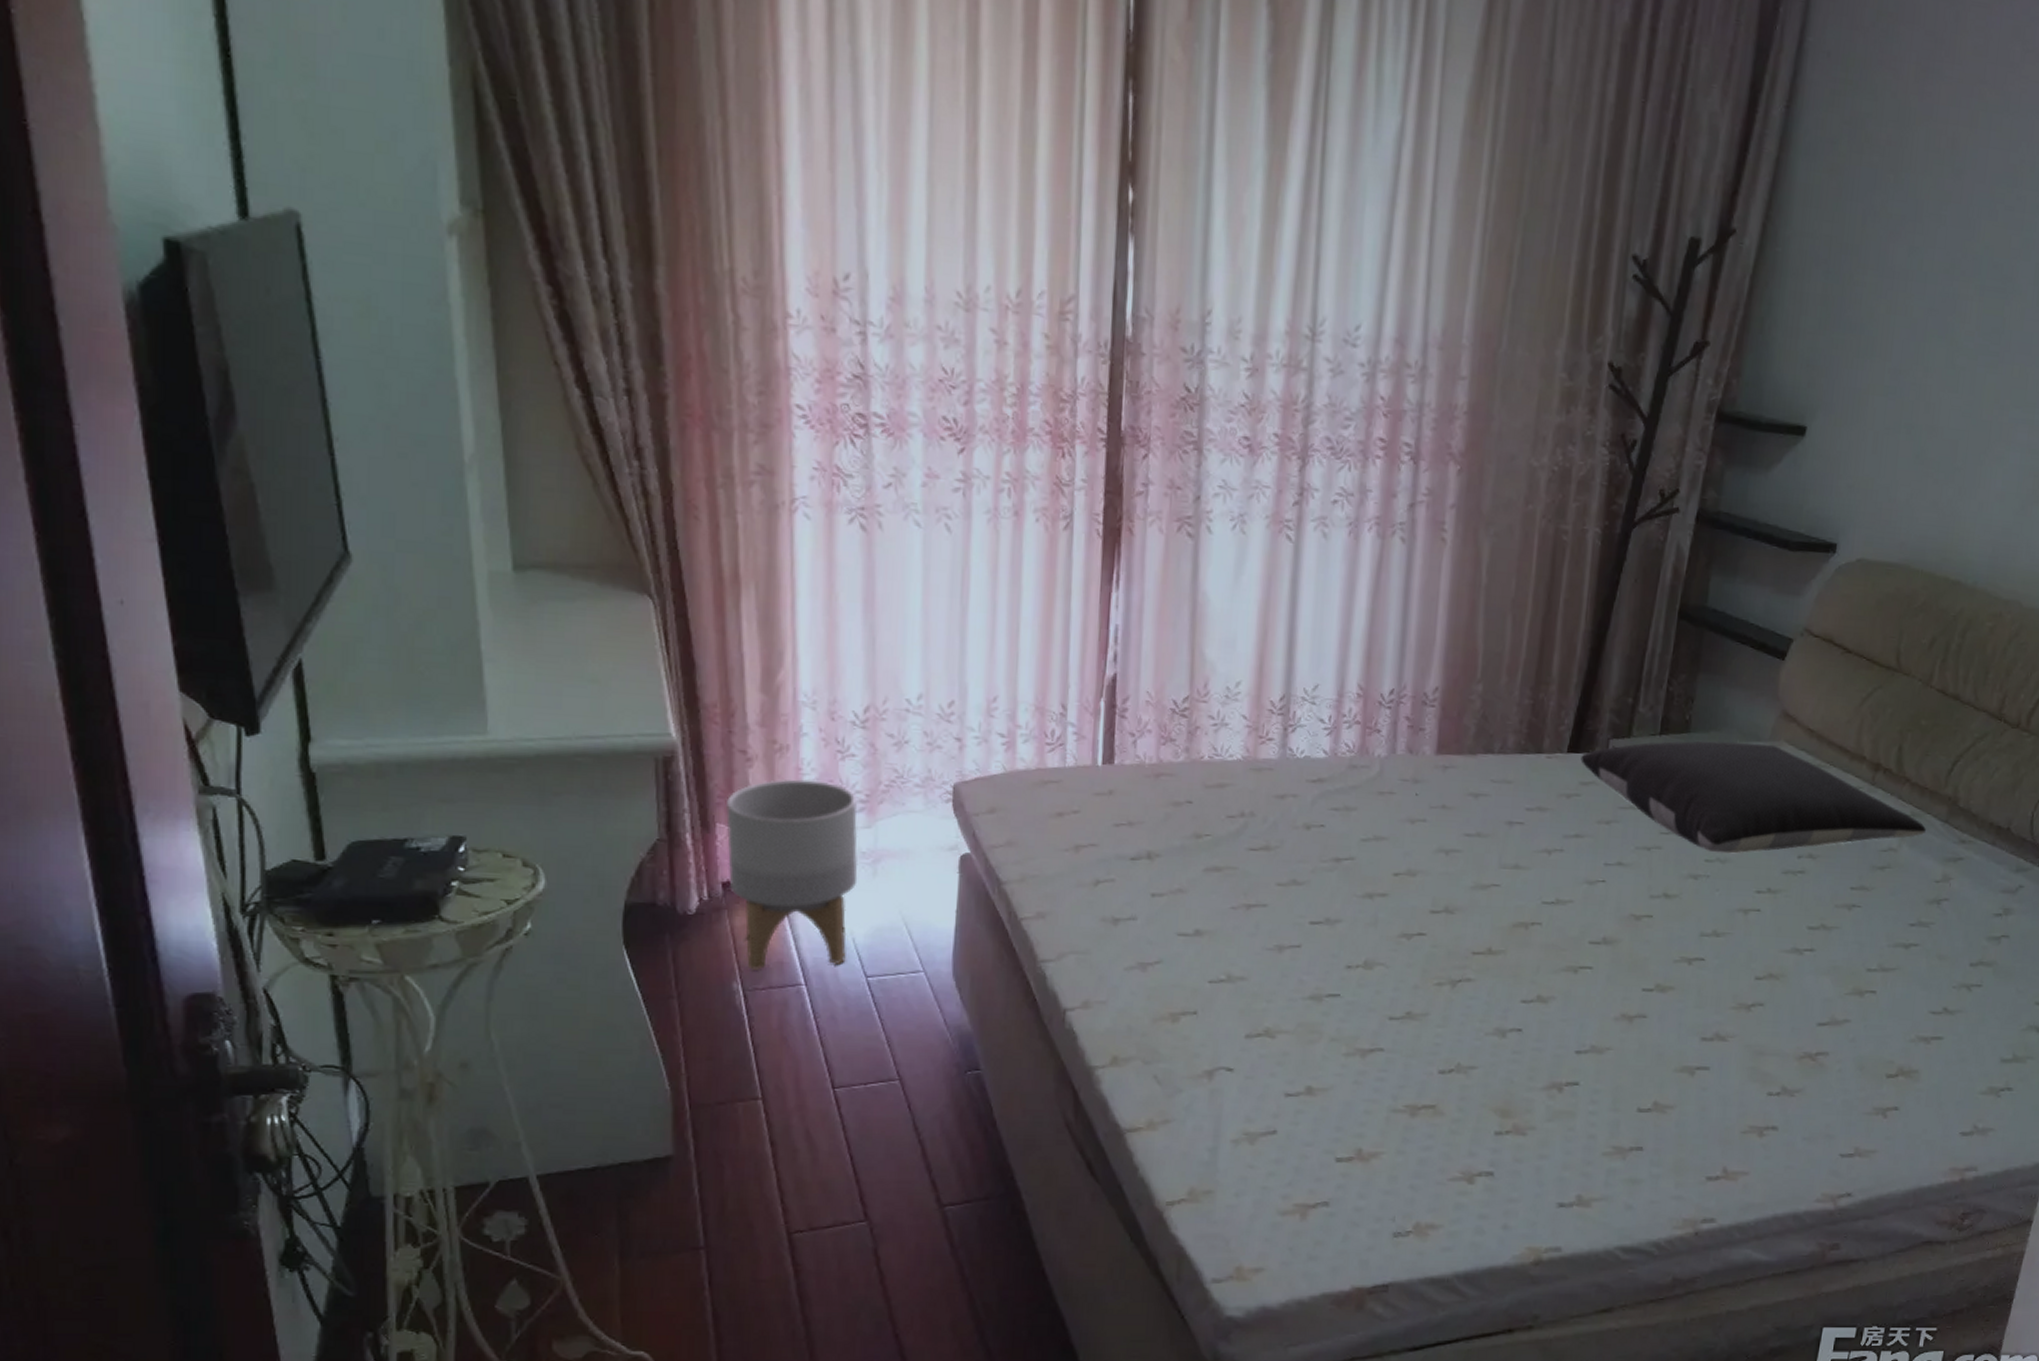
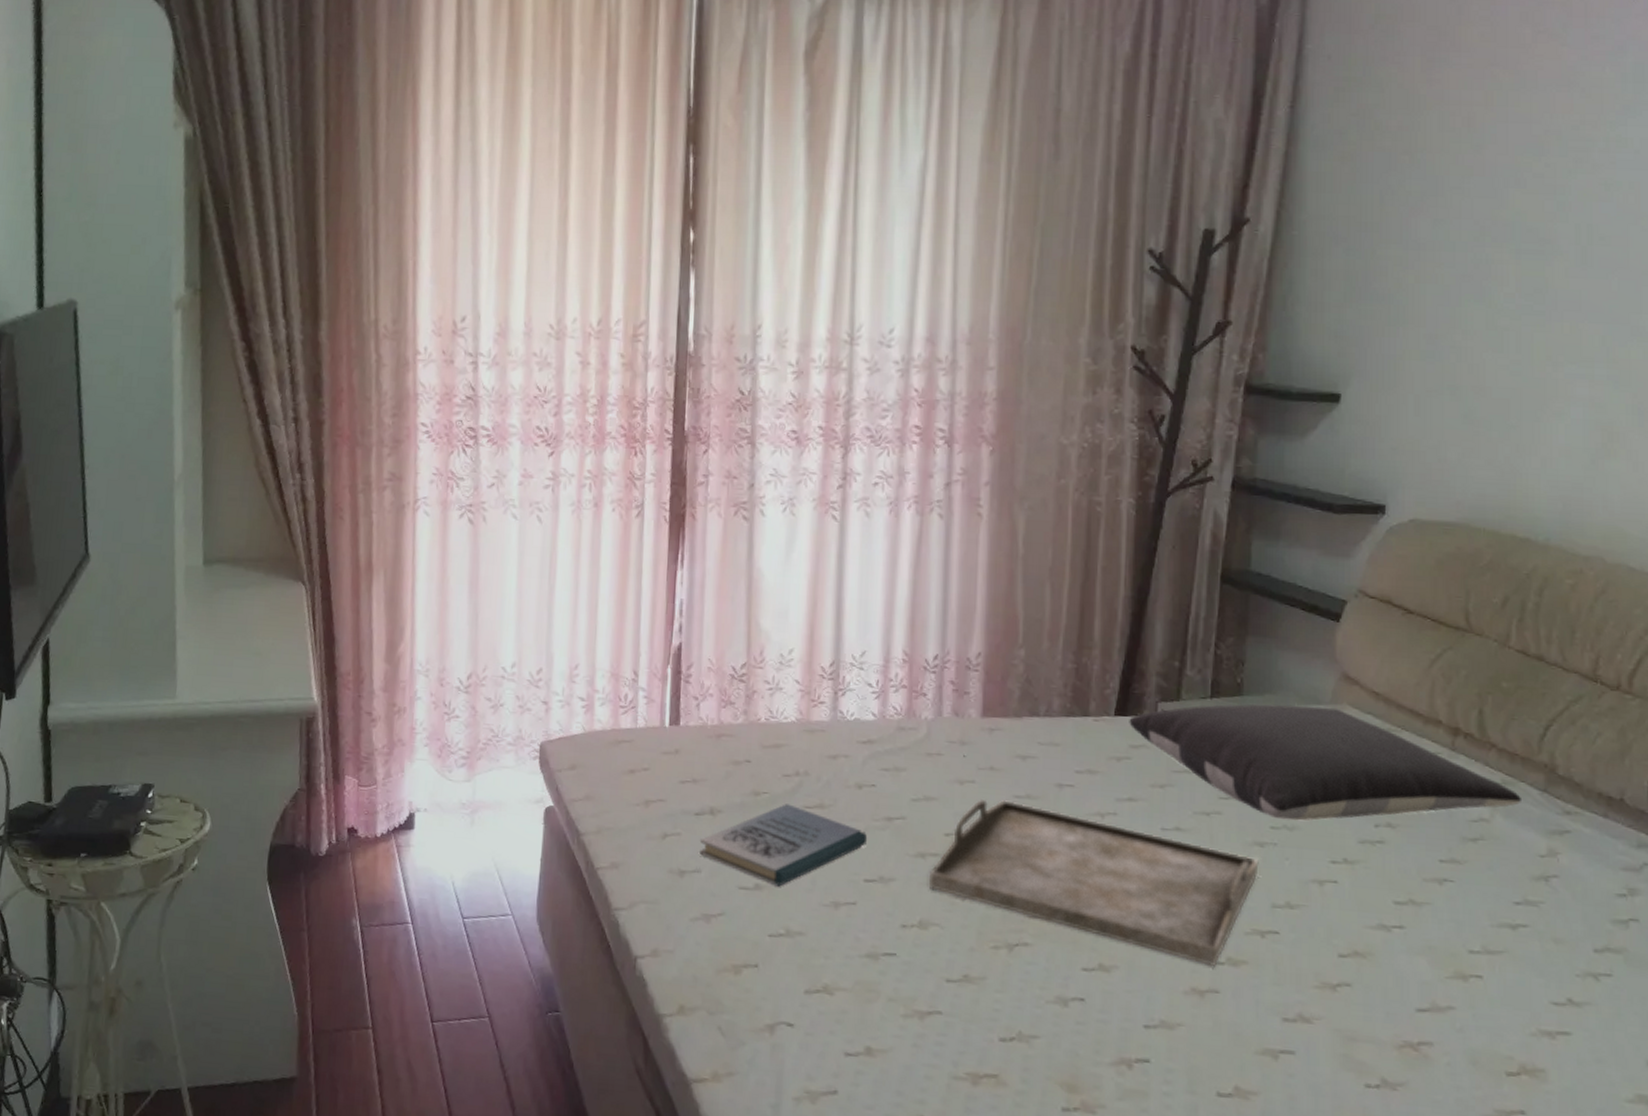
planter: present [725,779,858,970] -> none [353,737,460,908]
book: none [1135,846,1315,932] -> present [700,804,868,887]
serving tray: none [1375,837,1692,994] -> present [928,798,1259,967]

